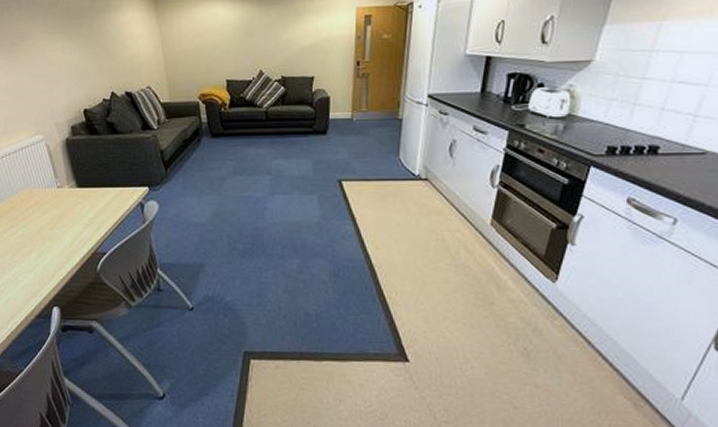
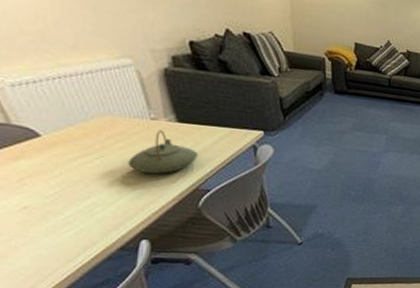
teapot: none [42,196,94,239] -> present [128,130,198,174]

